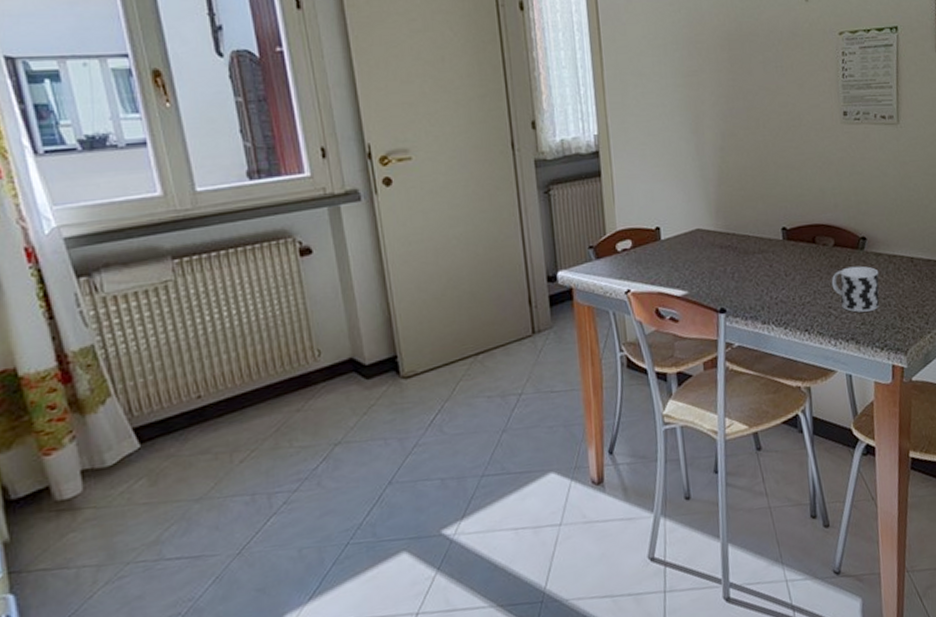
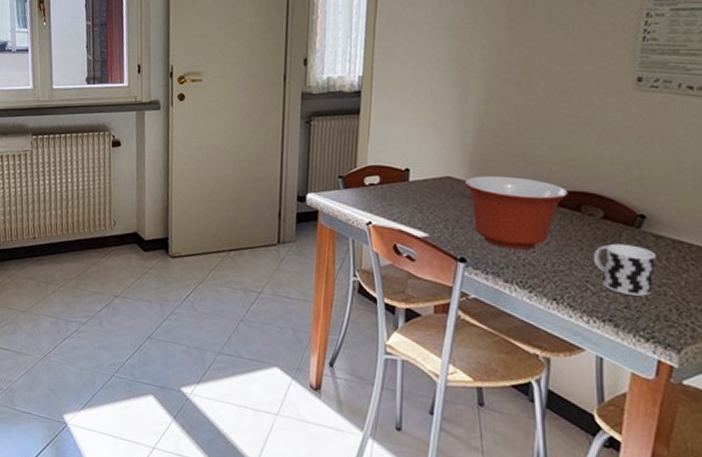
mixing bowl: none [713,219,804,291] -> present [464,175,568,250]

